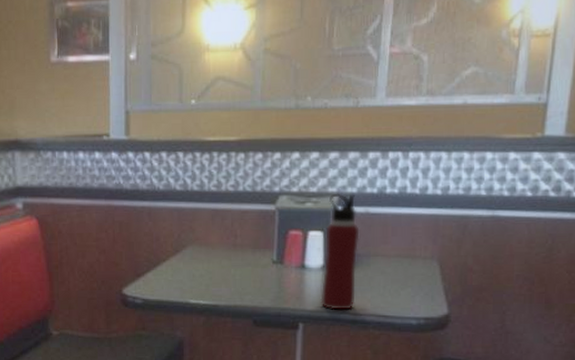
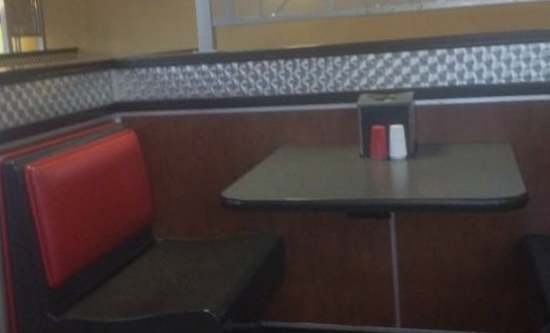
water bottle: present [320,193,360,310] -> none [405,88,441,197]

